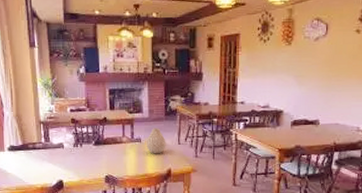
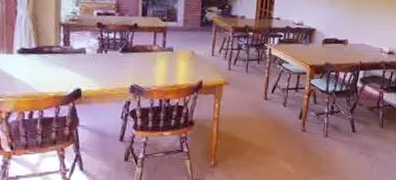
vase: present [146,128,166,154] -> none [178,38,200,65]

